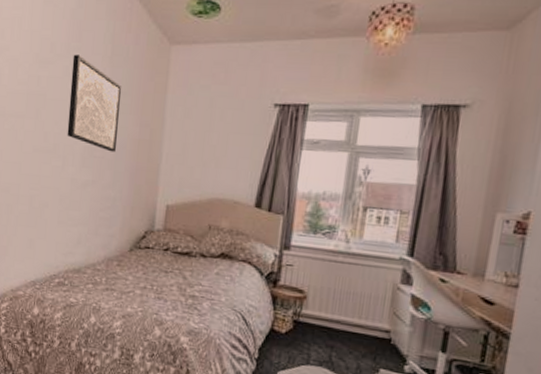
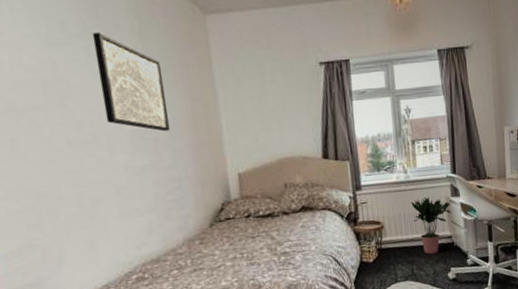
potted plant: none [344,275,397,346] -> present [410,196,452,254]

